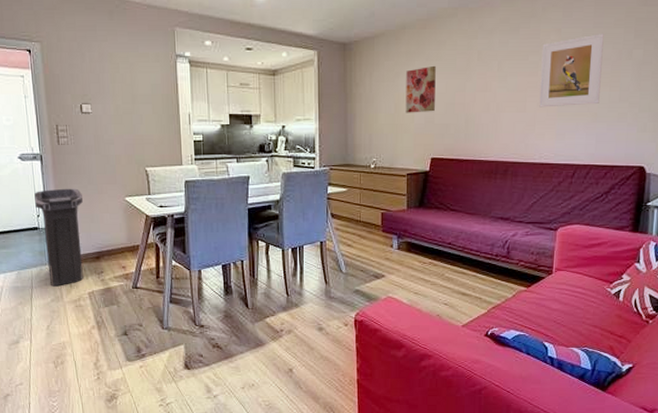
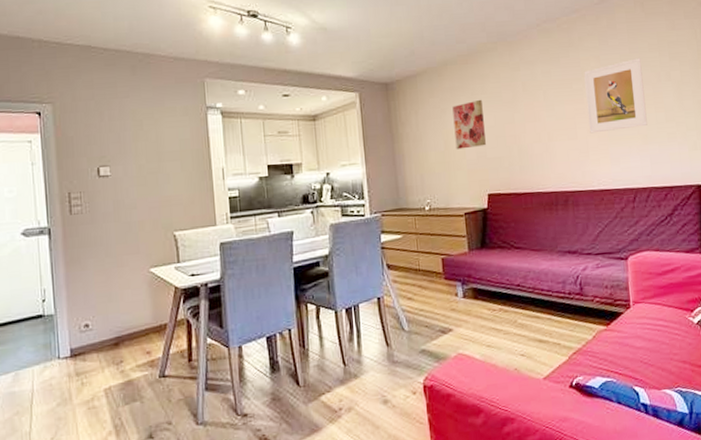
trash can: present [34,188,84,287] -> none [40,263,99,387]

